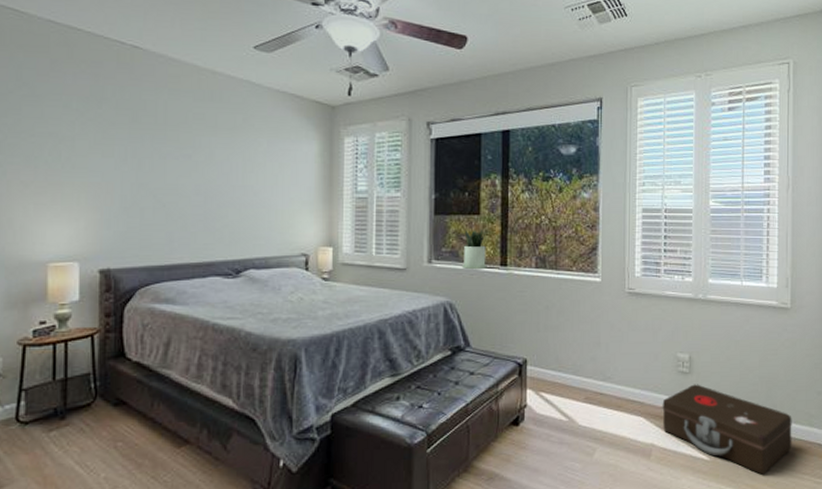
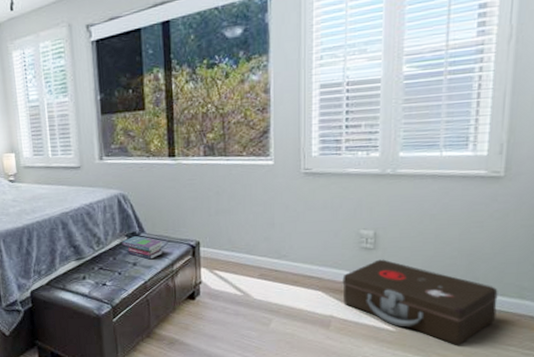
books: none [444,351,489,378] -> present [122,236,163,260]
planter: present [461,230,489,270] -> none [130,124,157,164]

